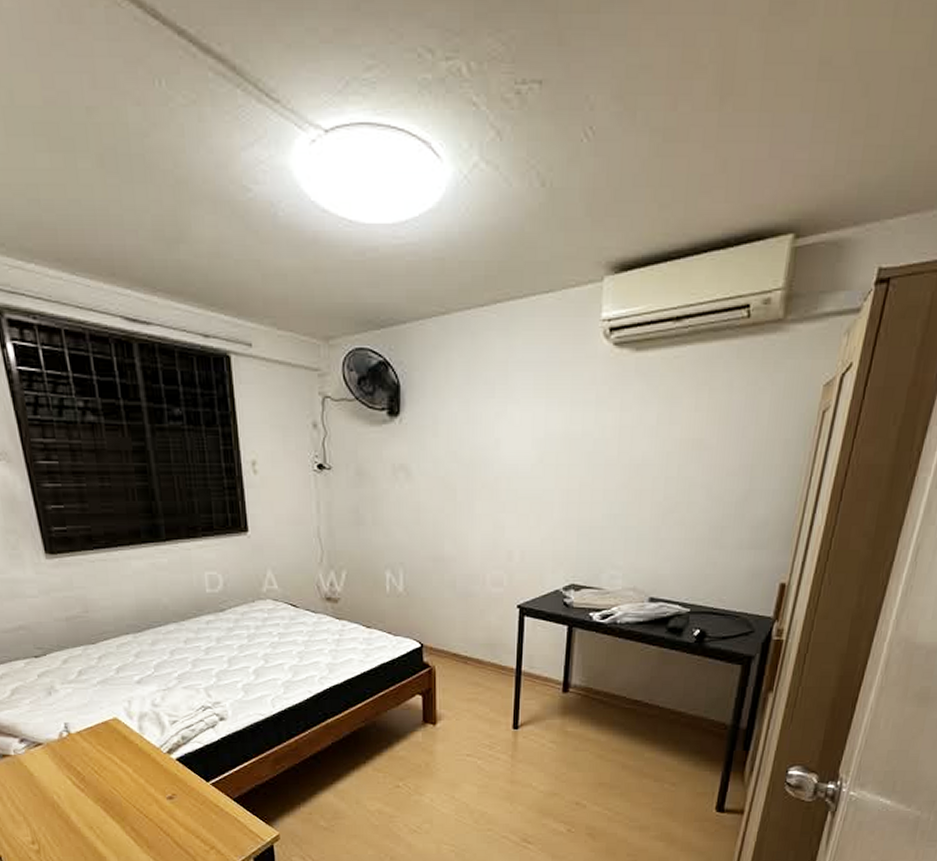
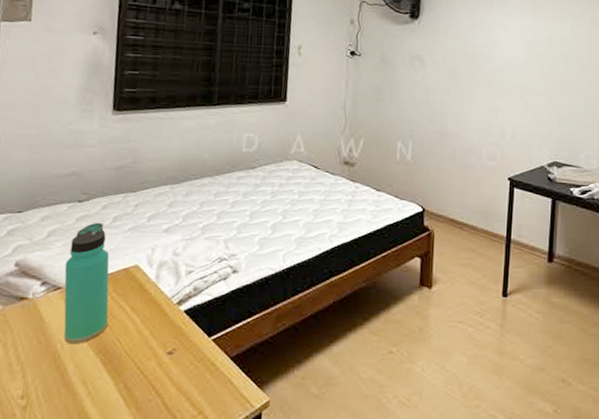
thermos bottle: none [38,677,101,795] -> present [64,222,110,344]

